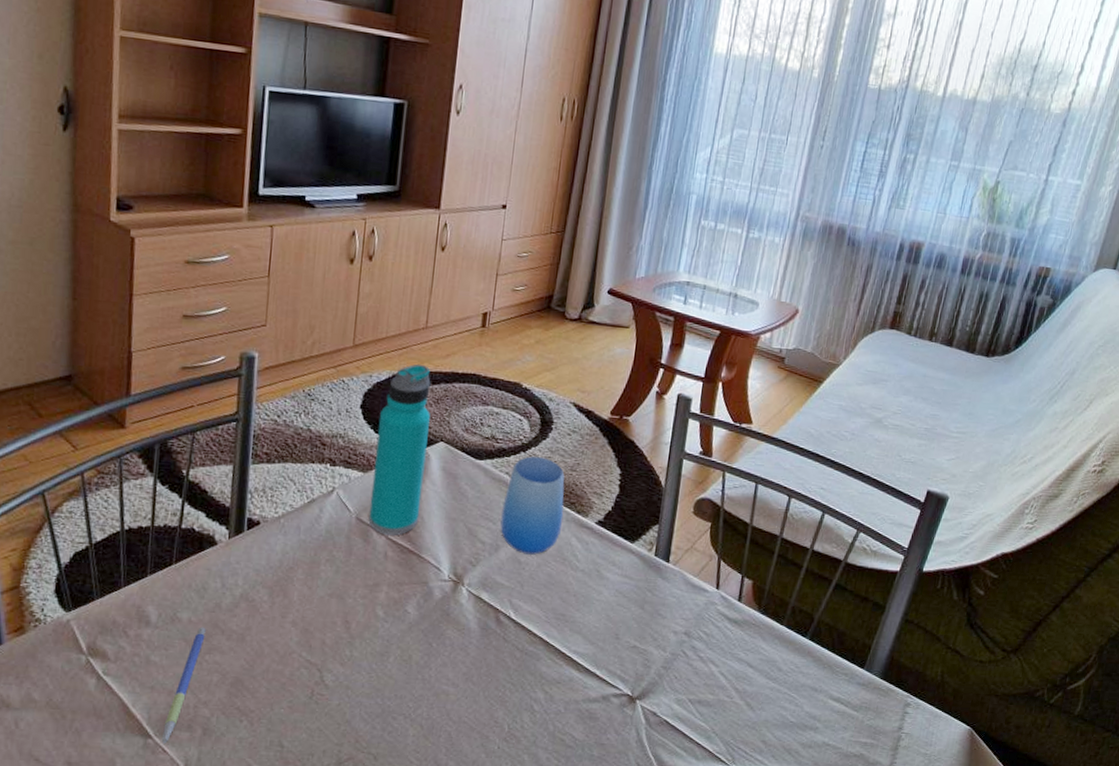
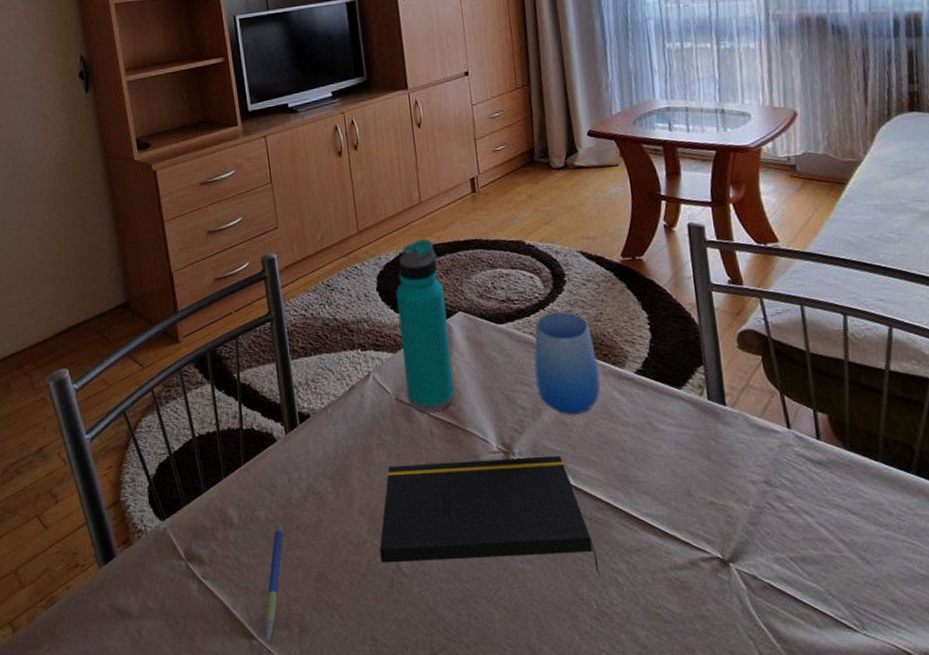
notepad: none [305,582,520,704] -> present [379,455,602,577]

